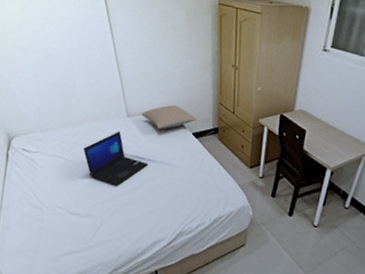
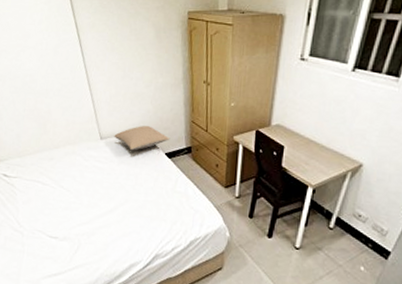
laptop: present [83,131,148,186] -> none [59,153,122,209]

